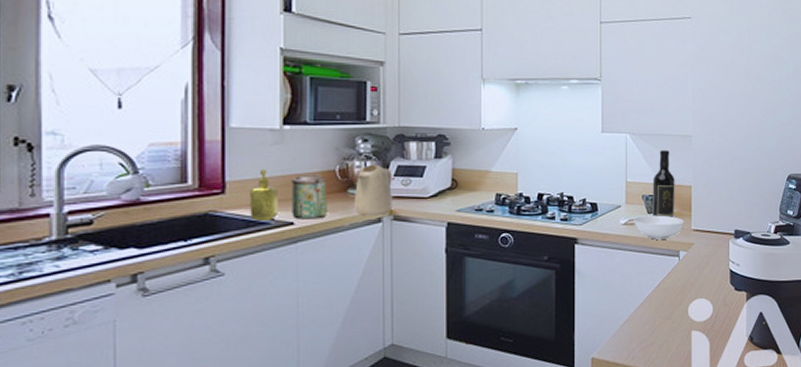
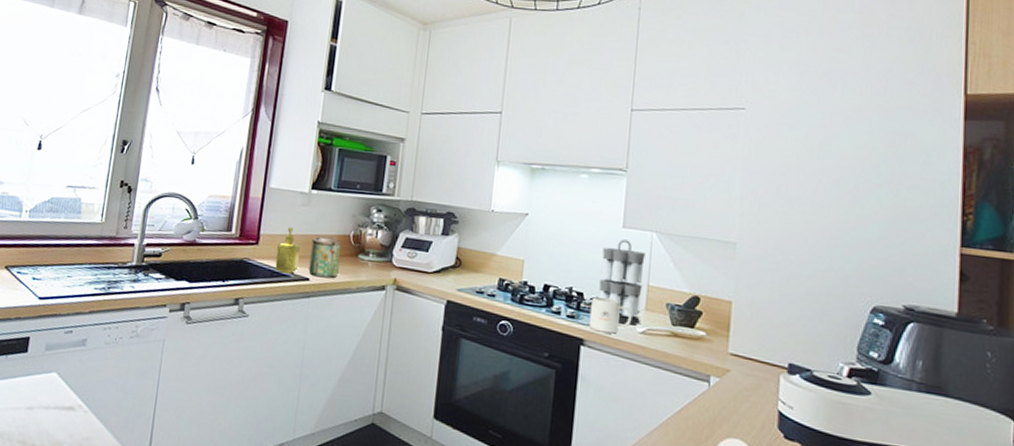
kettle: present [353,164,393,216] -> none [362,233,400,284]
mug: none [580,197,616,229] -> present [588,296,632,334]
spice rack: none [586,143,622,219] -> present [599,239,645,325]
bowl: present [634,215,685,239] -> none [653,326,720,359]
wine bottle: present [653,150,675,218] -> none [678,255,711,335]

